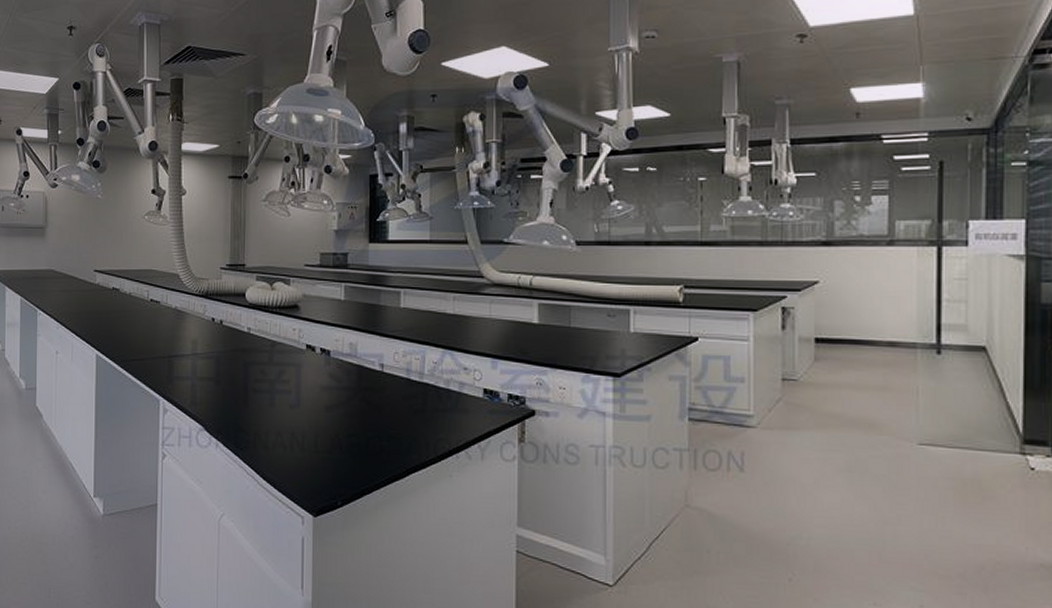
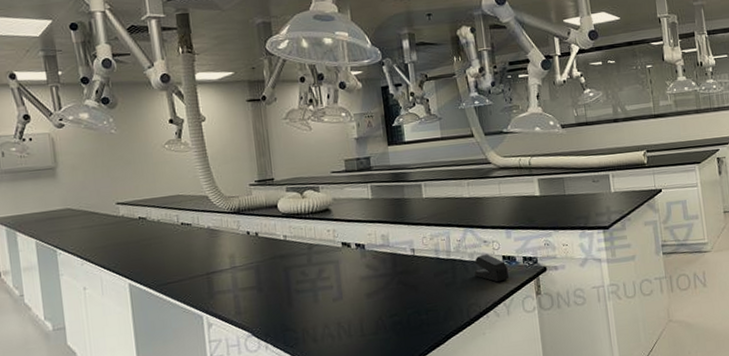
stapler: none [448,383,488,419] -> present [474,254,509,282]

